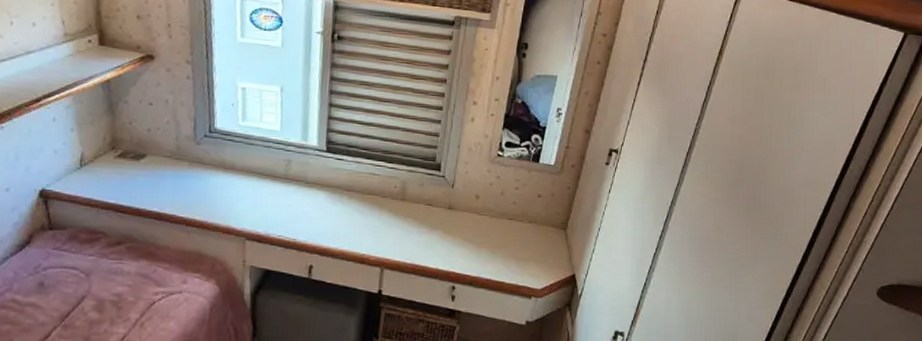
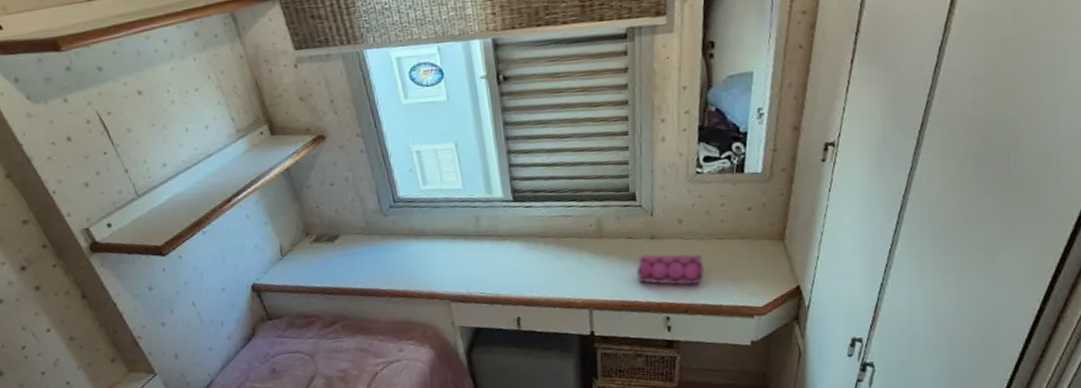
pencil case: none [431,223,493,259] -> present [637,253,705,285]

